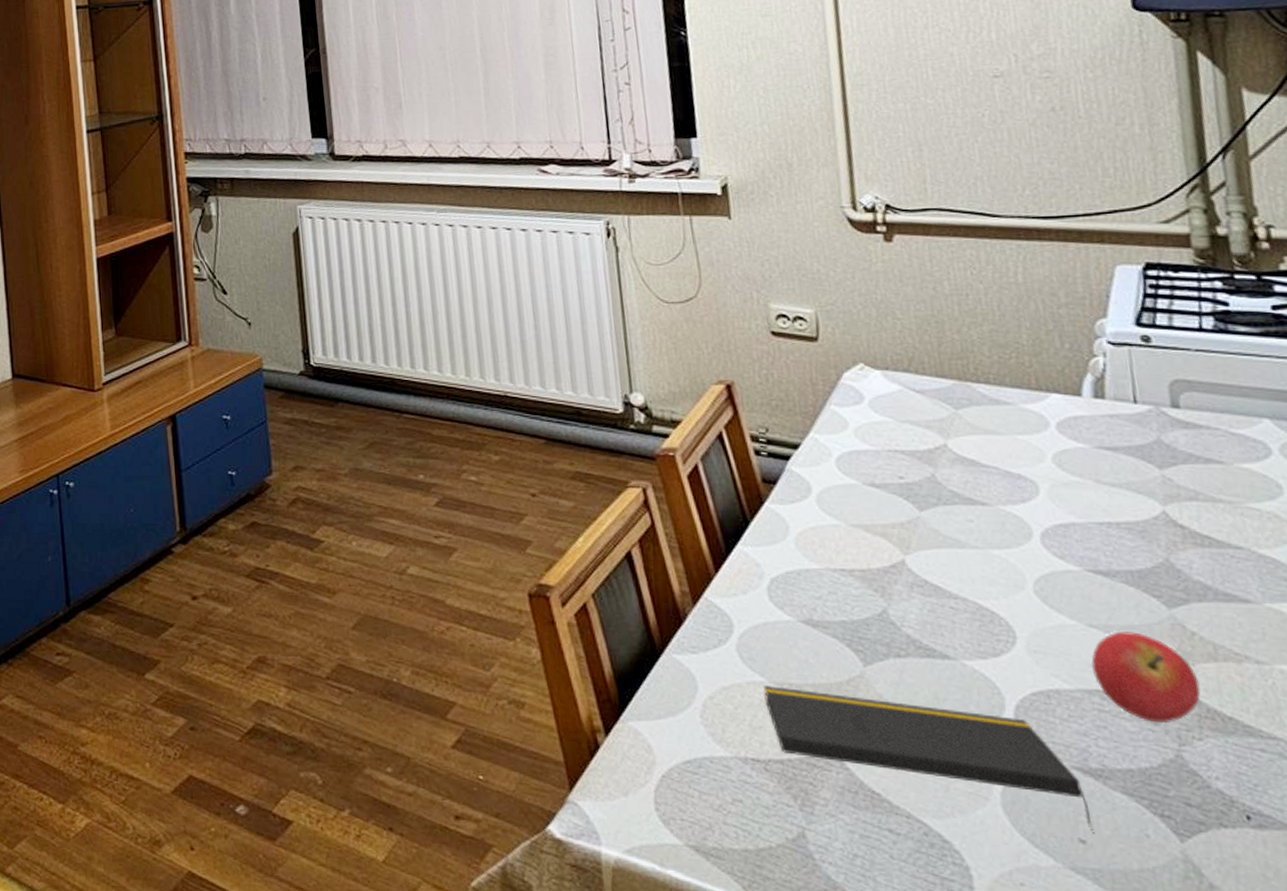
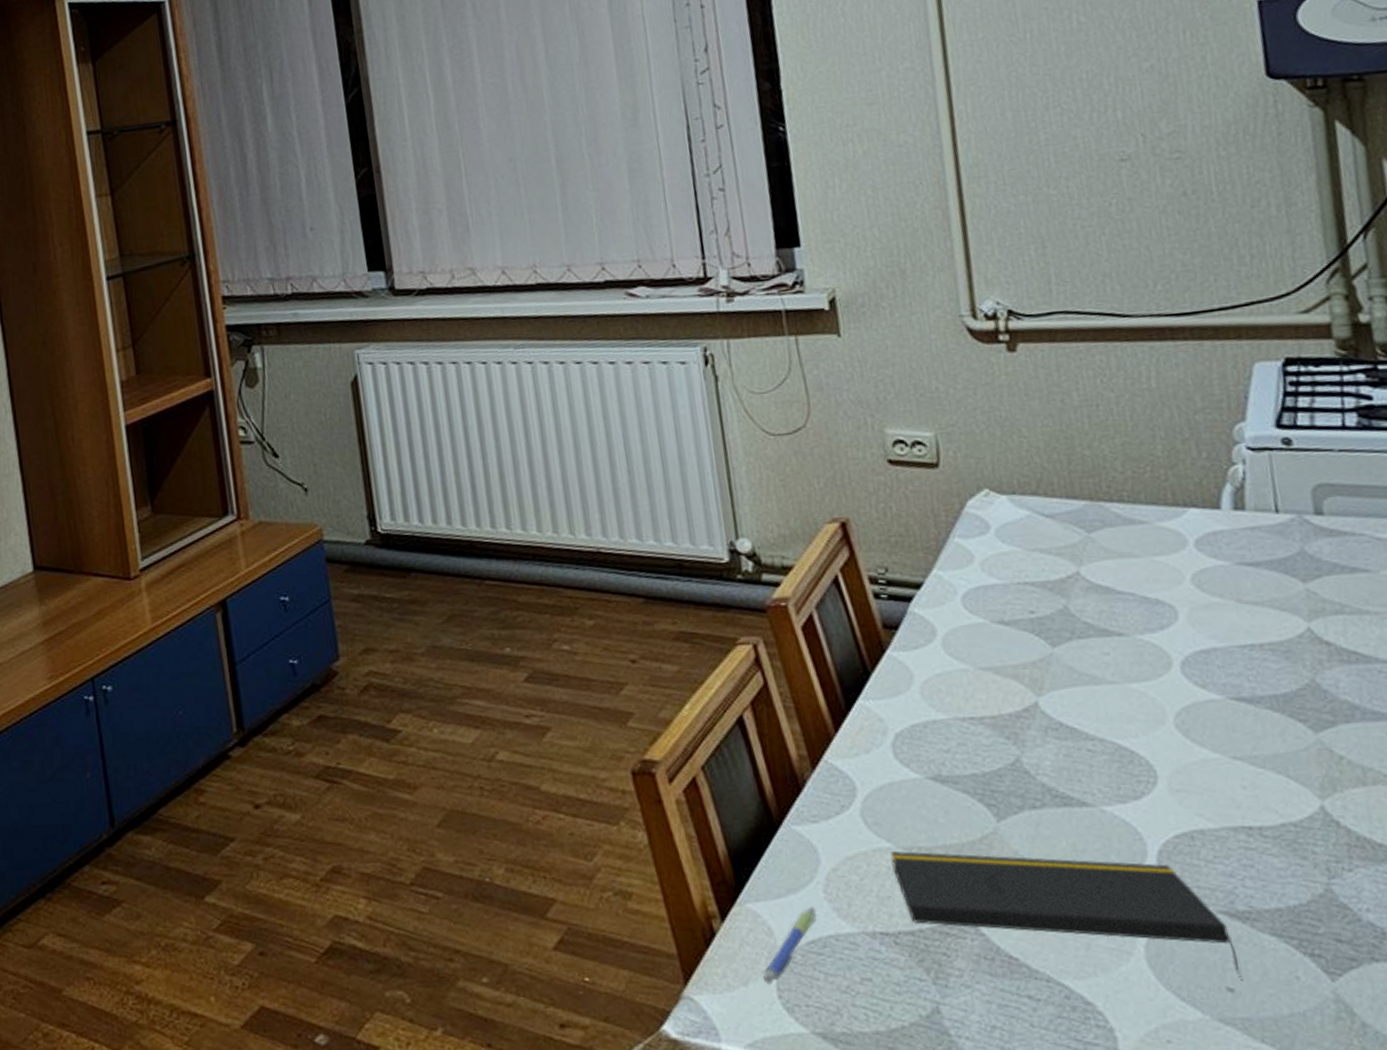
pen: none [642,729,693,797] -> present [763,906,816,984]
fruit: present [1091,631,1201,722] -> none [1236,761,1350,856]

